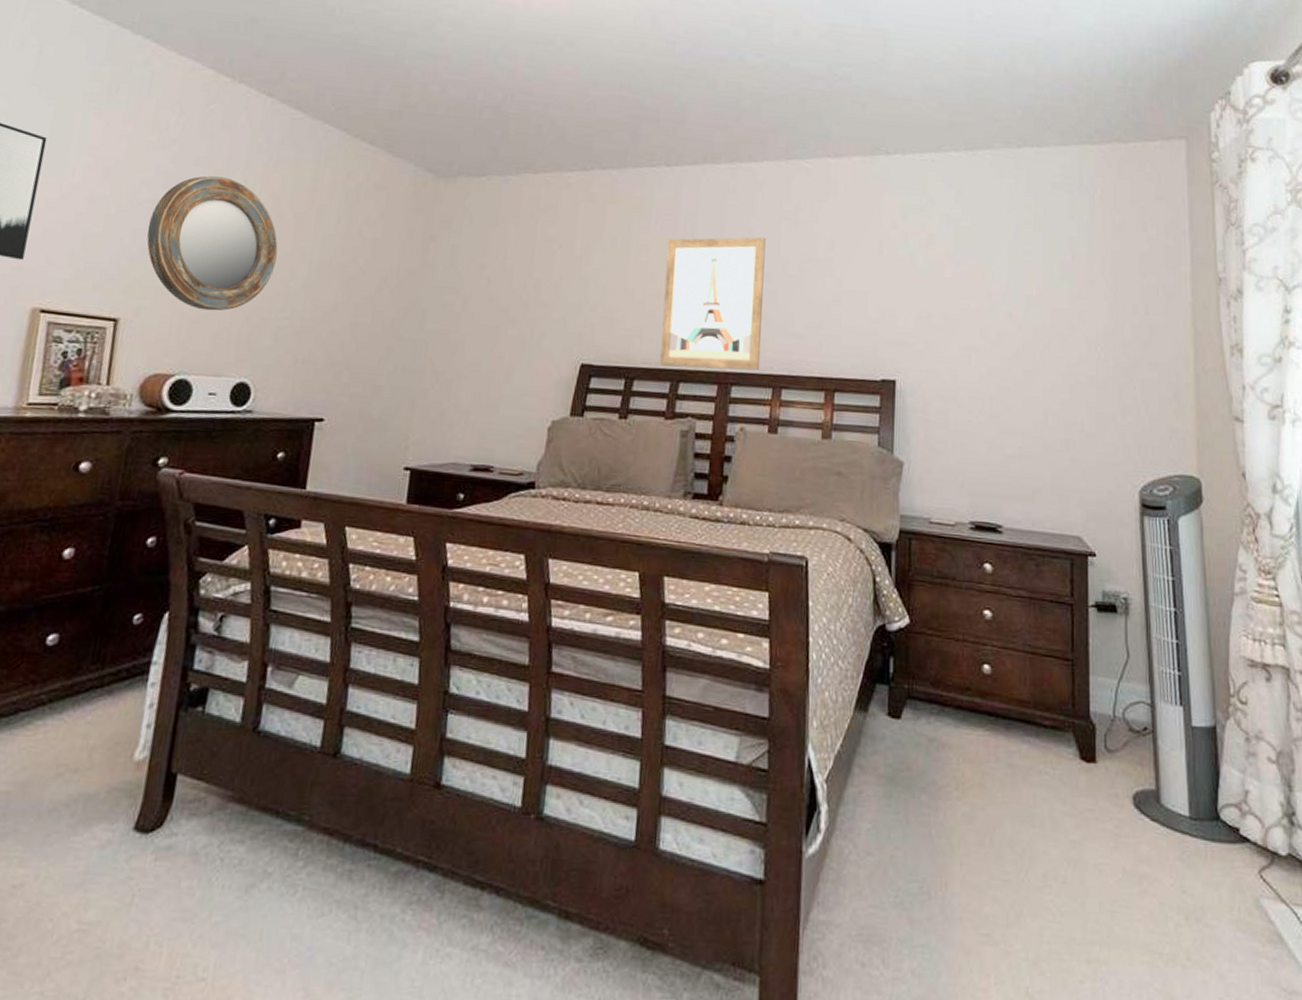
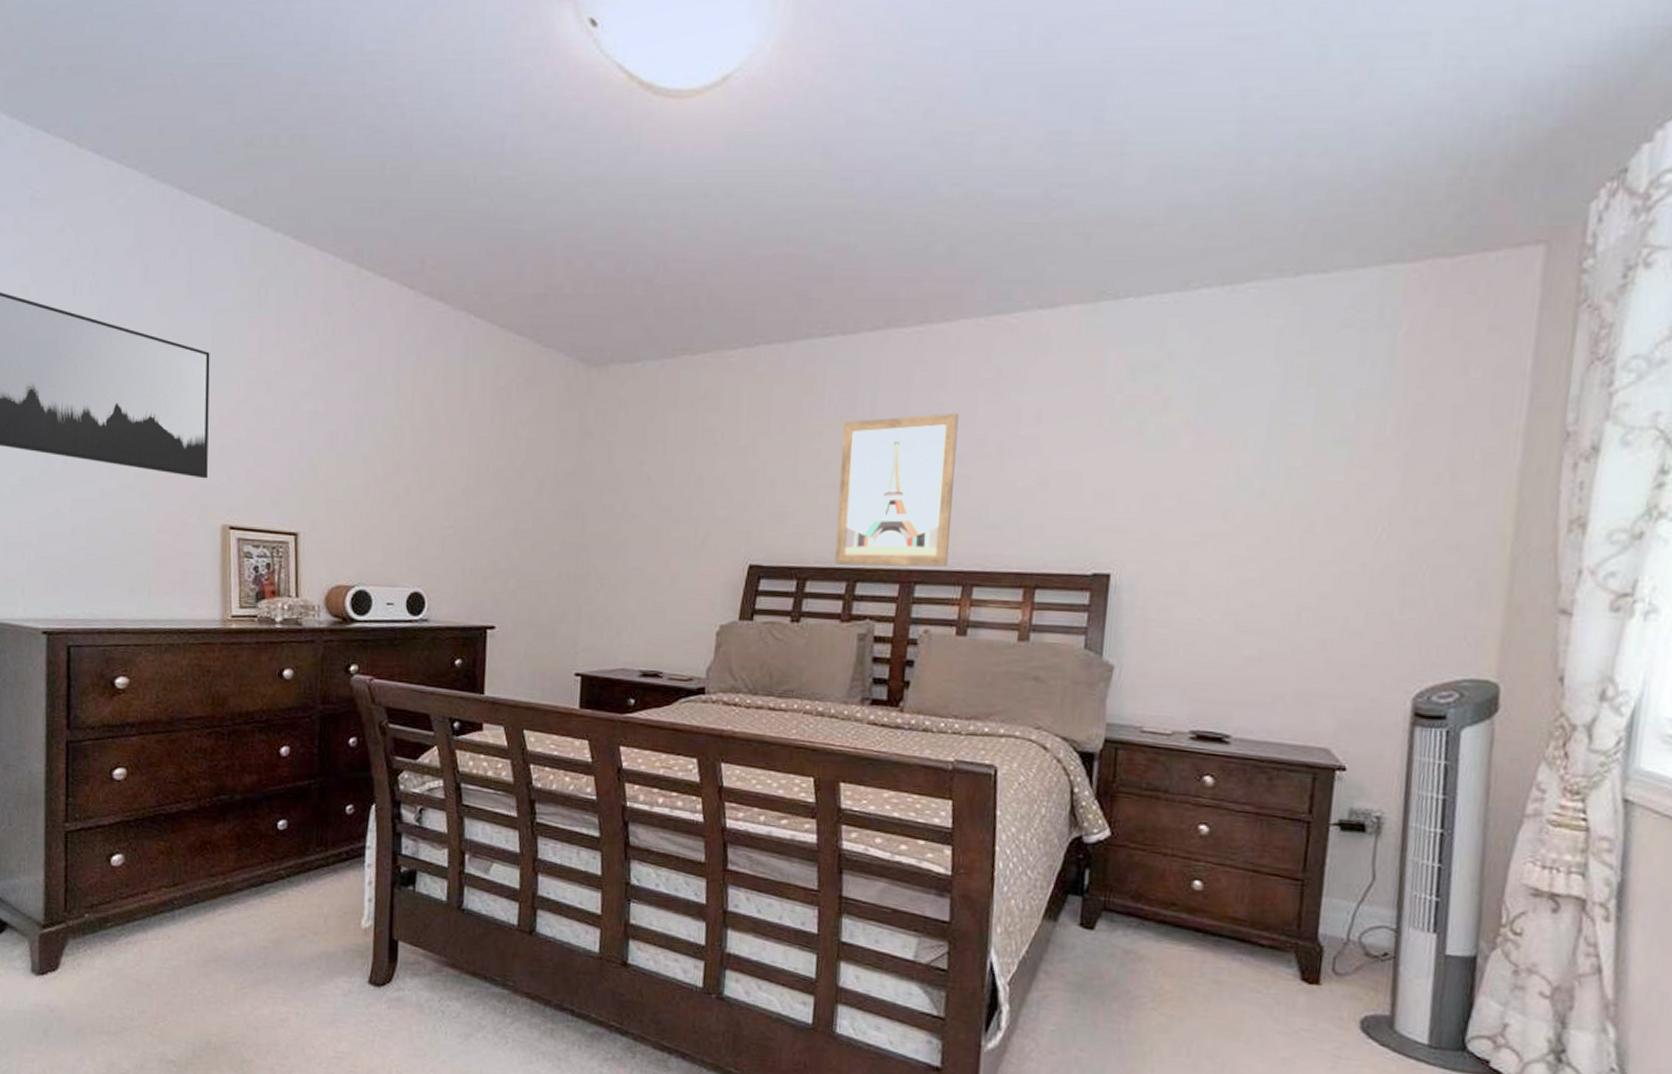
home mirror: present [147,176,278,311] -> none [312,381,436,522]

